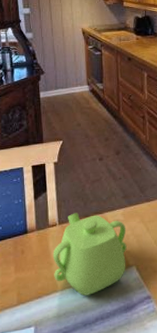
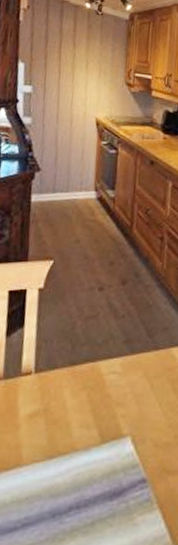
teapot: present [53,213,127,296] -> none [19,358,124,474]

